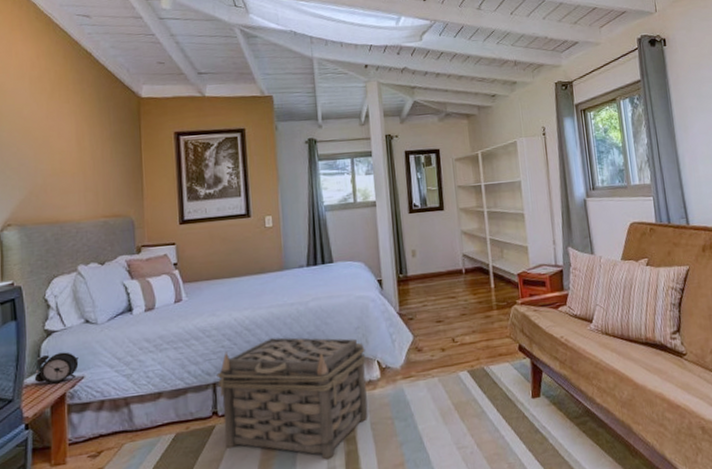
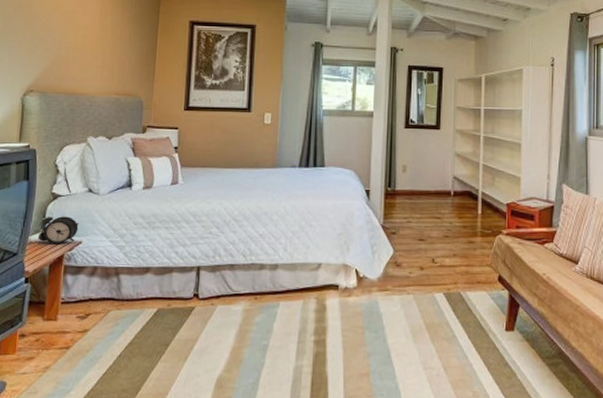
basket: present [216,337,368,460] -> none [201,232,345,358]

